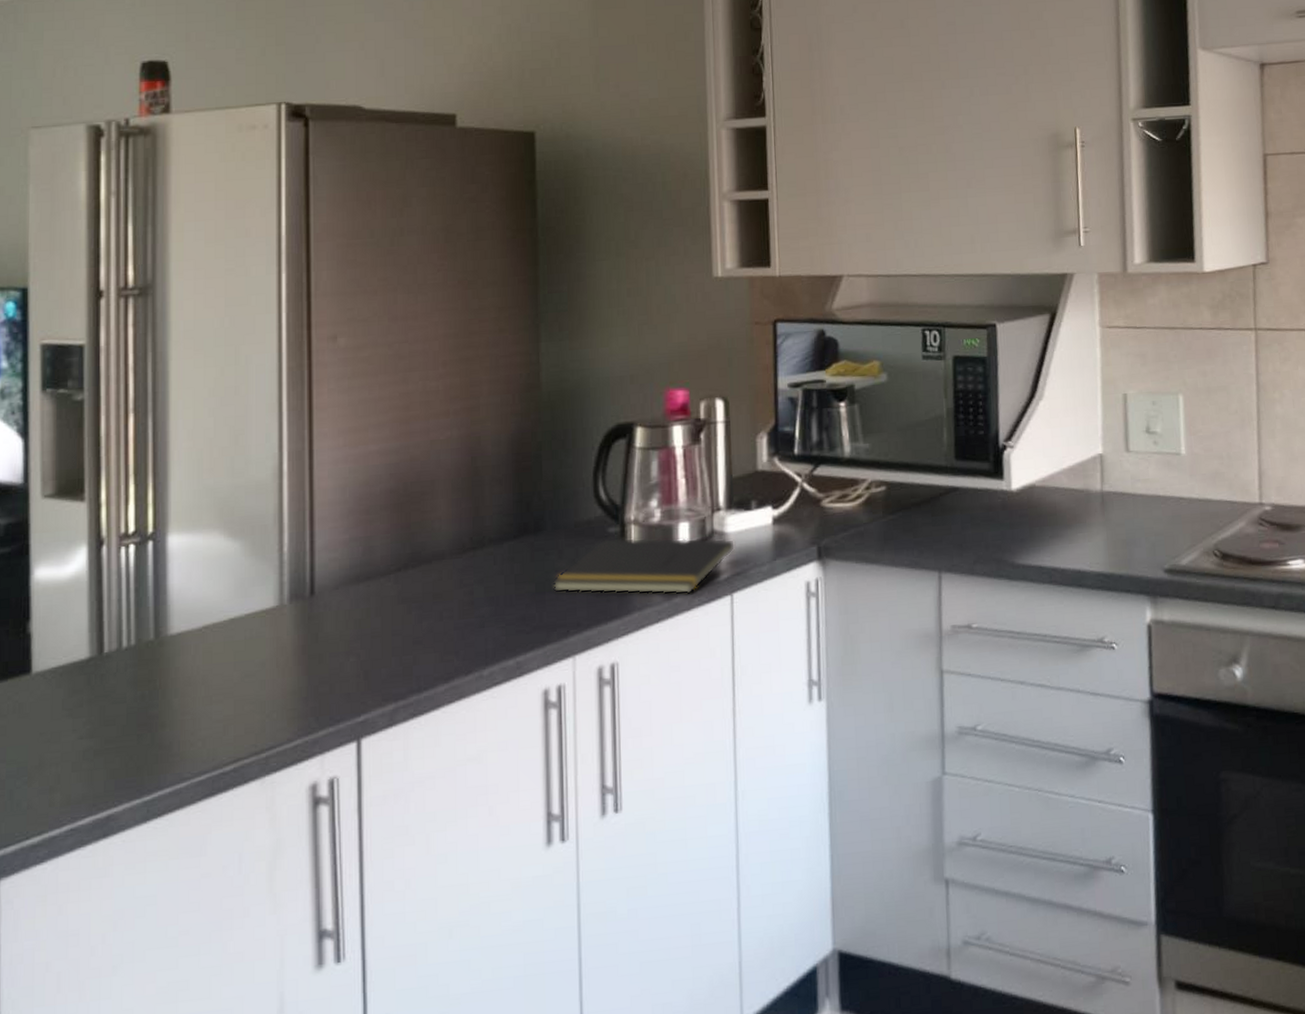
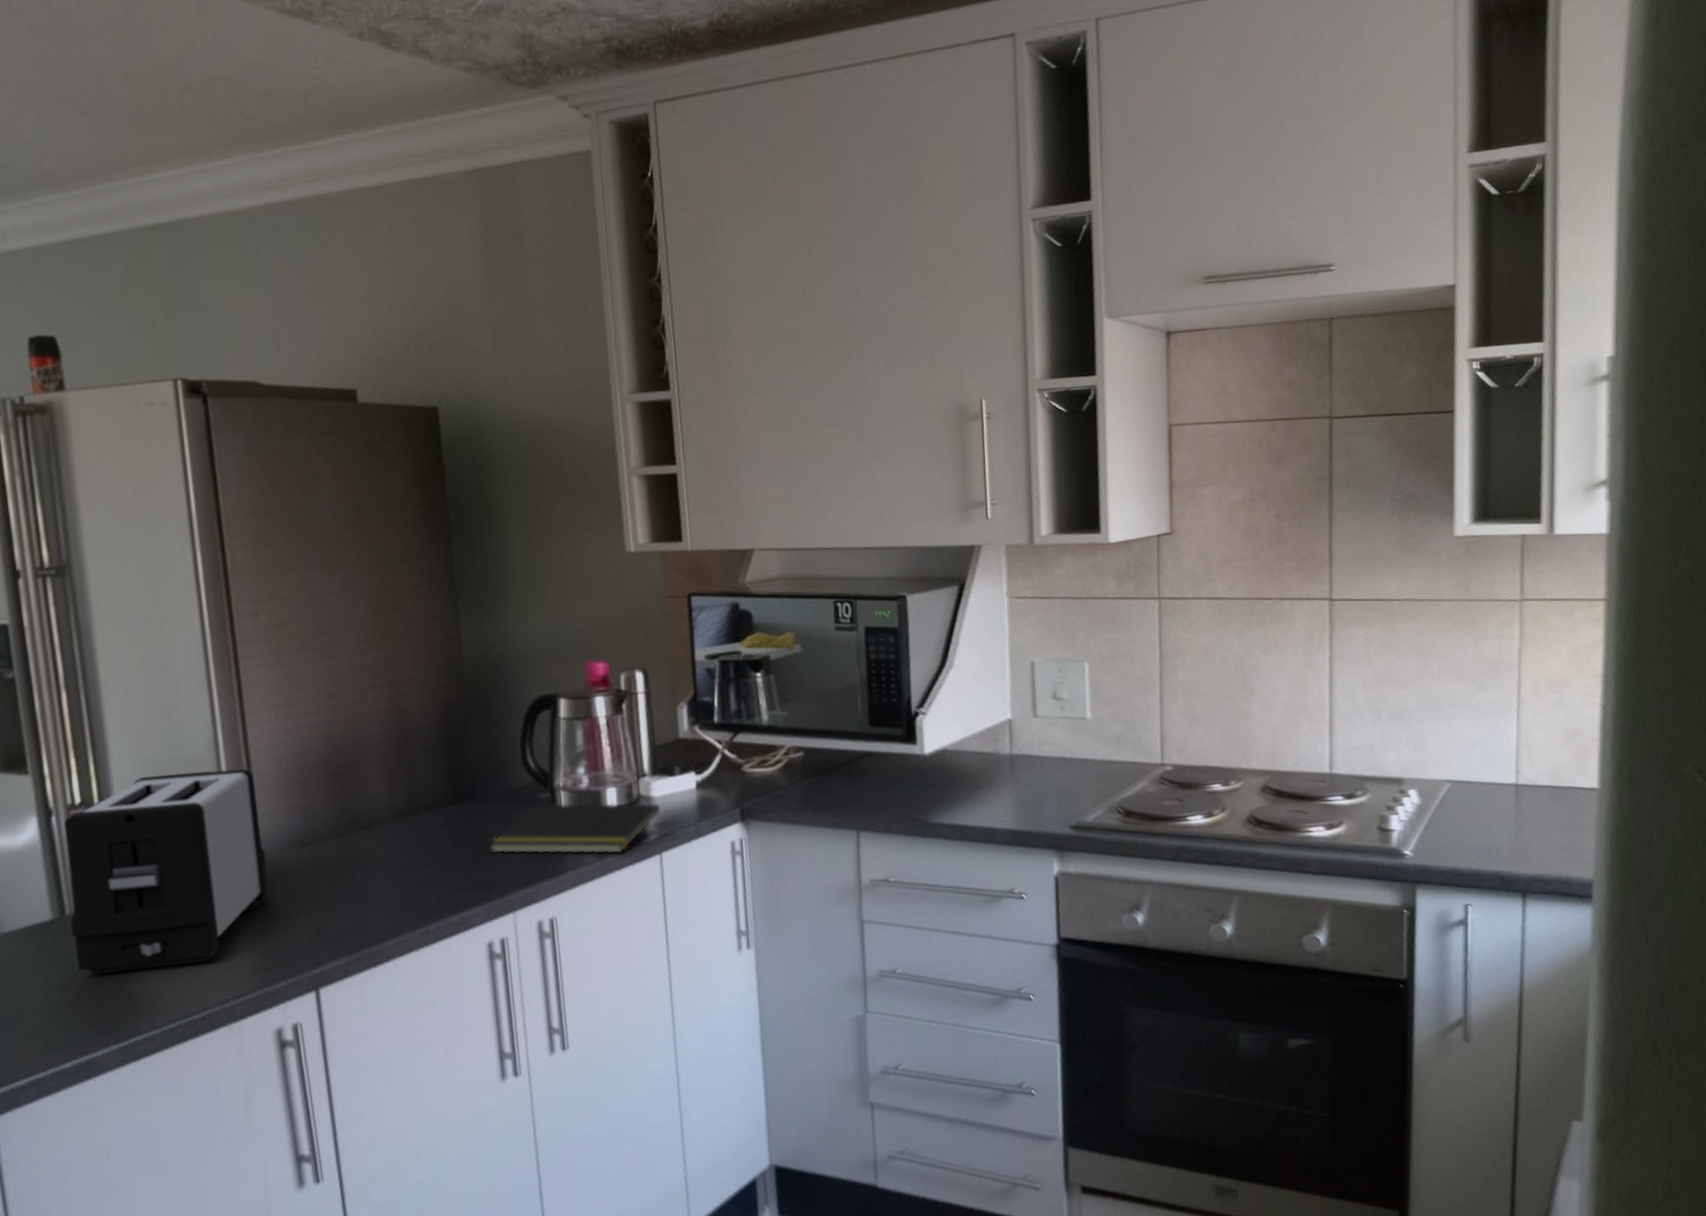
toaster: none [107,497,319,721] -> present [63,769,269,975]

